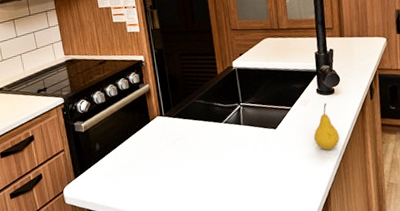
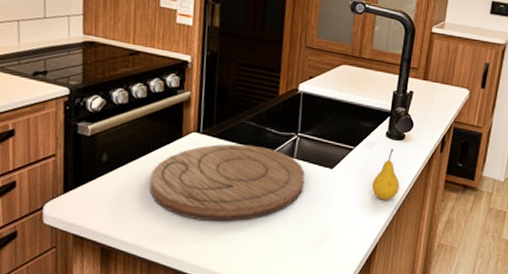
cutting board: none [133,119,255,187] -> present [149,144,305,222]

